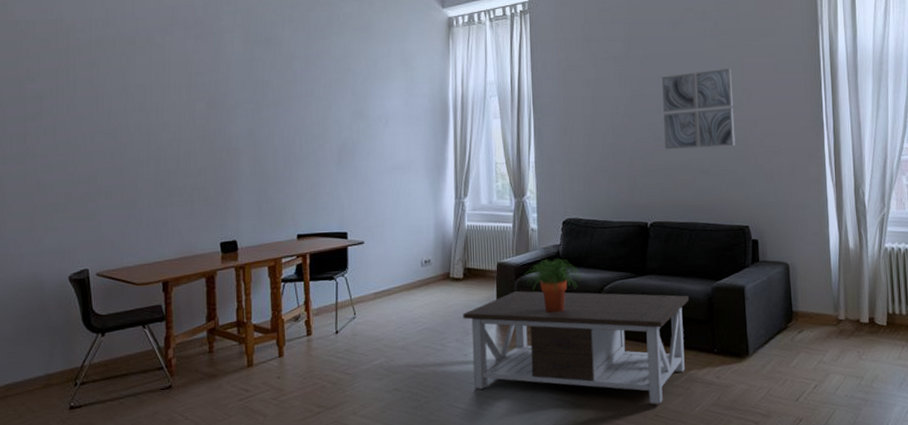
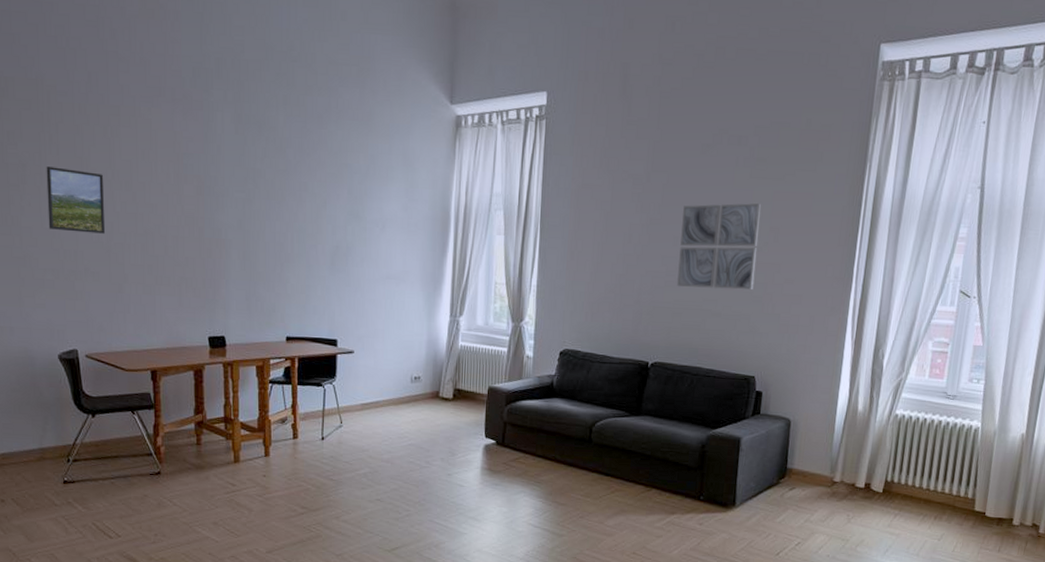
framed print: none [62,97,119,155] -> present [46,166,106,234]
coffee table: present [463,291,689,404] -> none [449,417,682,543]
potted plant: present [523,259,582,312] -> none [514,388,574,443]

